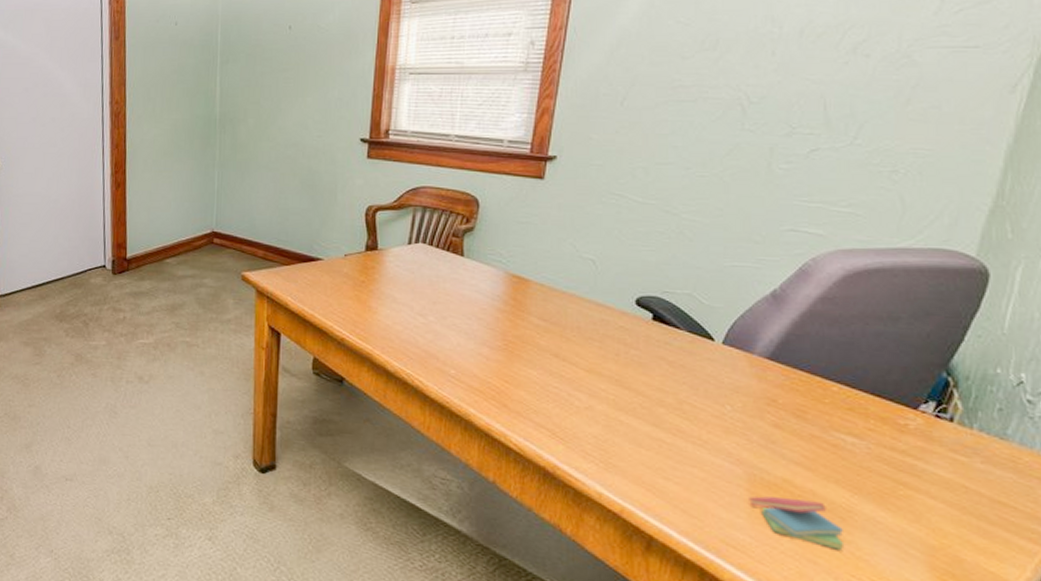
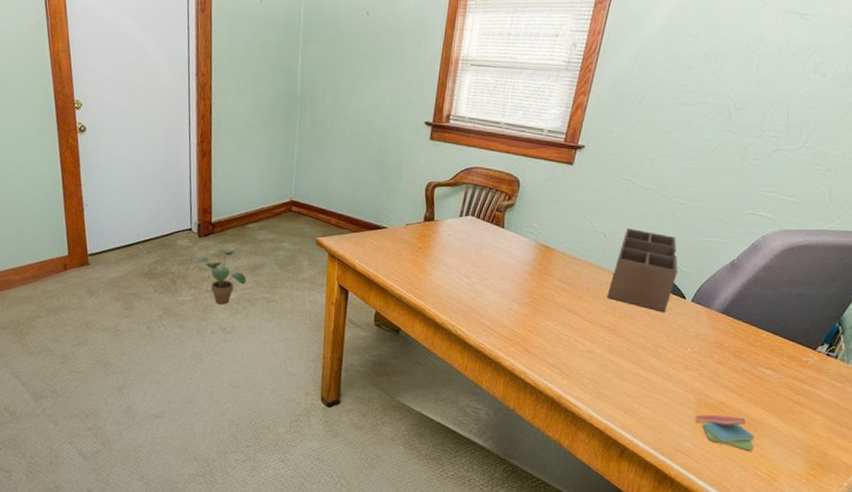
potted plant: none [110,288,165,350] -> present [196,249,247,305]
desk organizer: none [605,252,698,359] -> present [607,227,678,313]

